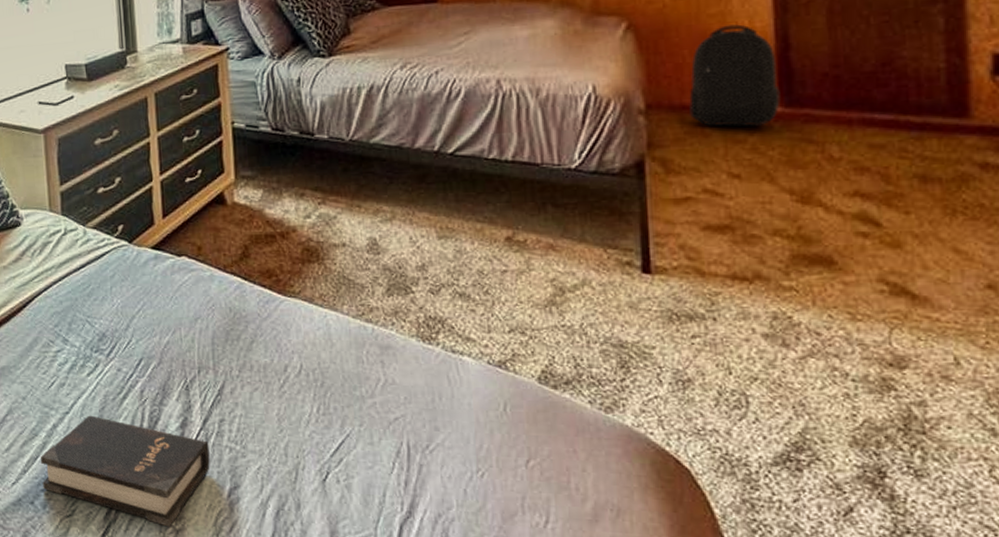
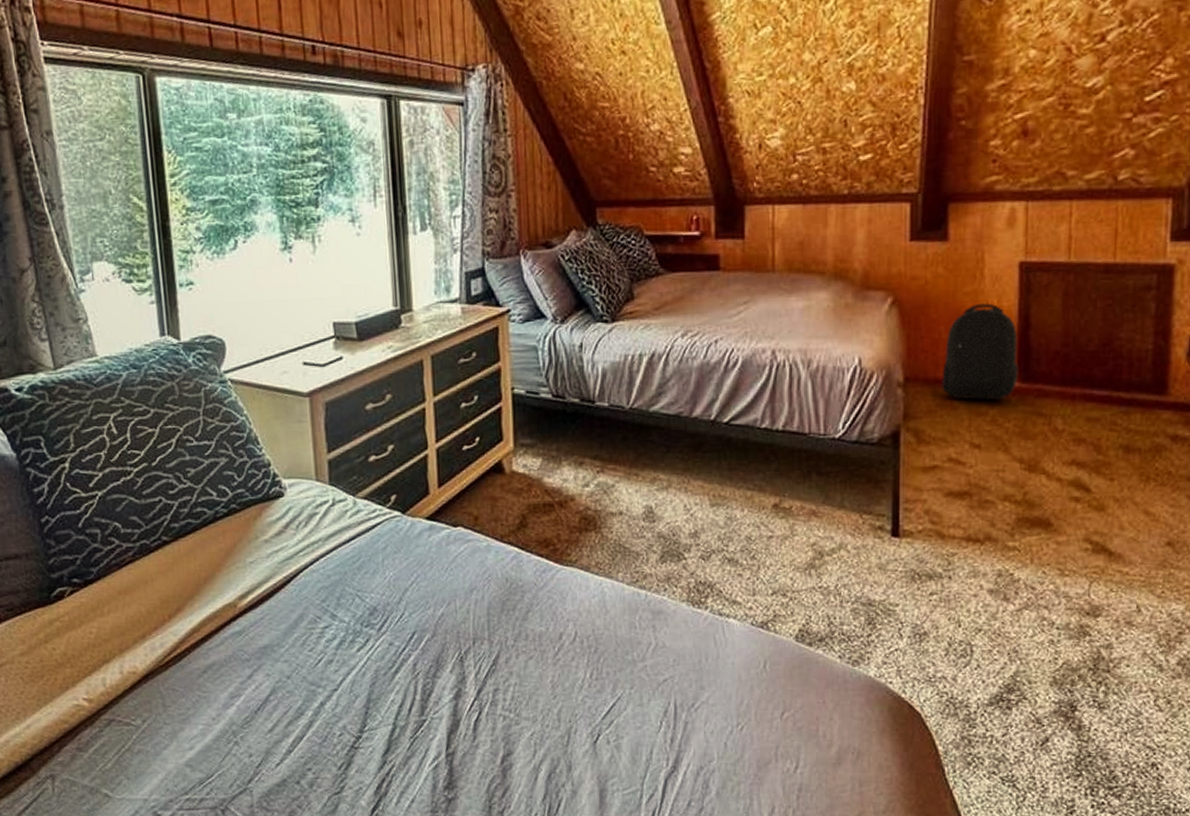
hardback book: present [40,415,210,527] -> none [306,691,484,797]

